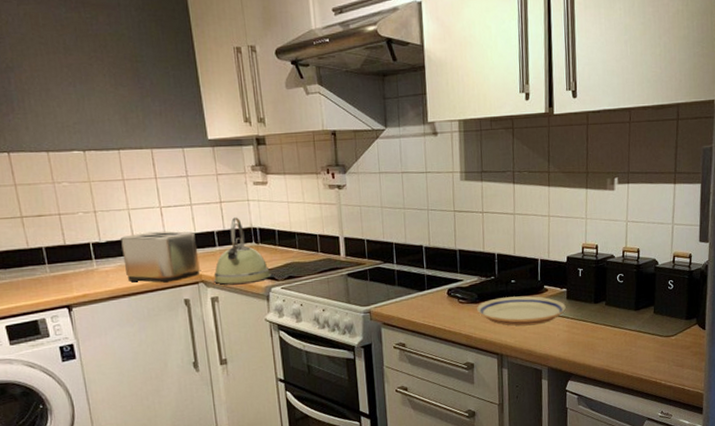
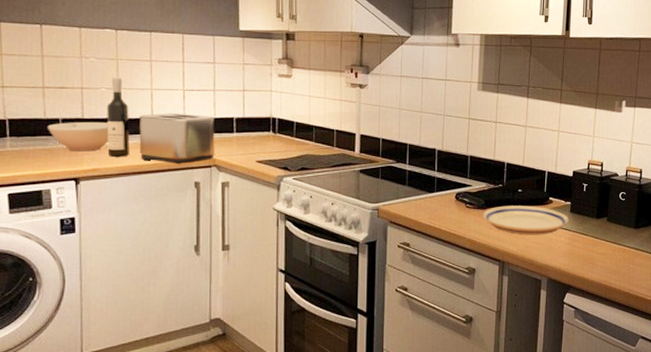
bowl: none [31,247,94,279] -> present [46,121,109,152]
bottle: none [86,200,116,281] -> present [106,78,130,157]
kettle: present [213,217,272,285] -> none [226,106,285,172]

